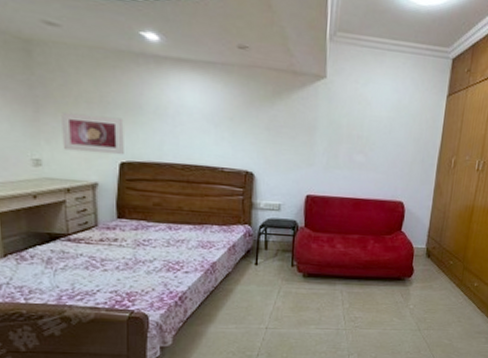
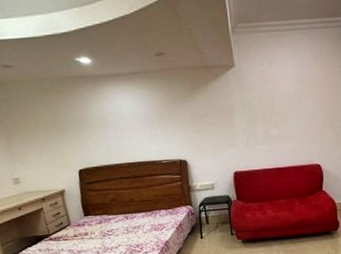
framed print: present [61,112,124,156] -> none [27,133,81,167]

